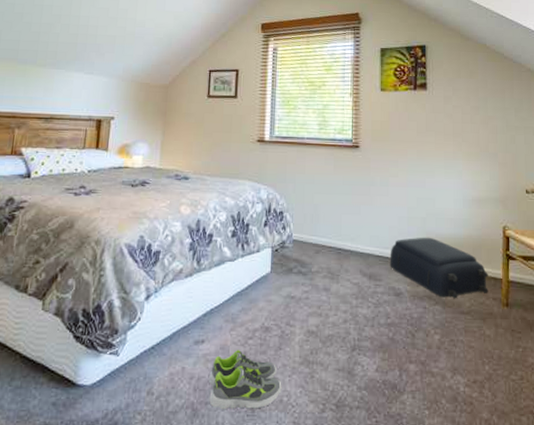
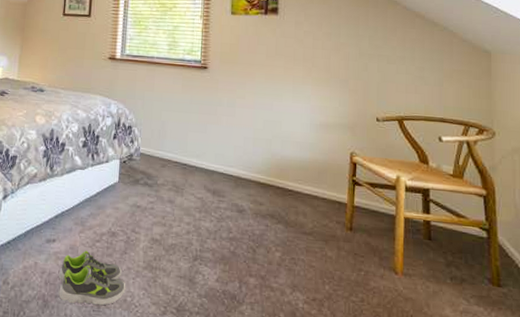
suitcase: present [390,237,488,299] -> none [233,158,333,220]

